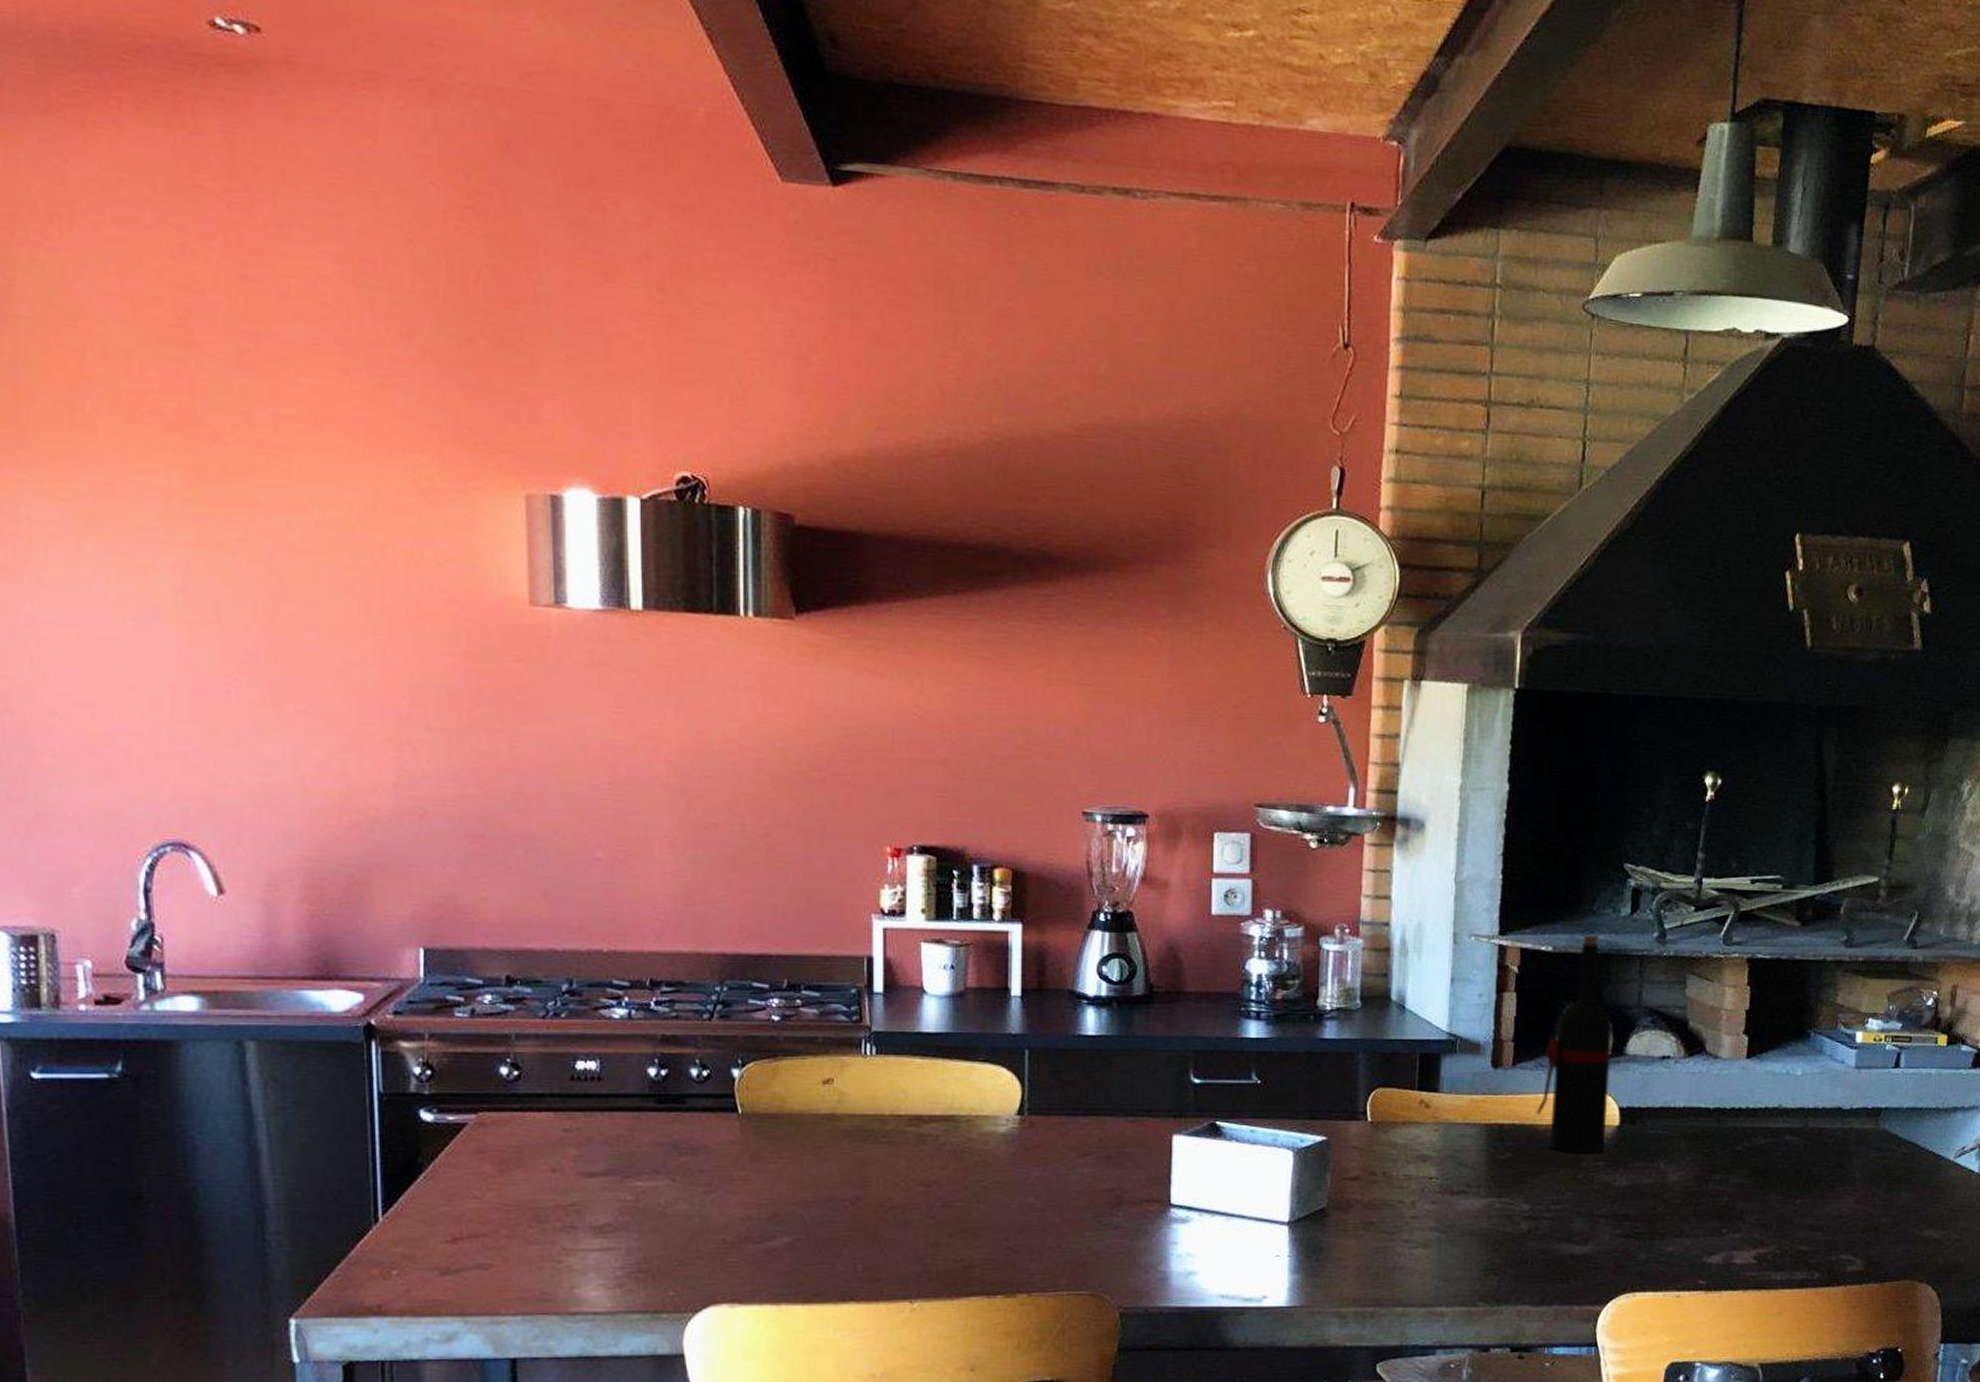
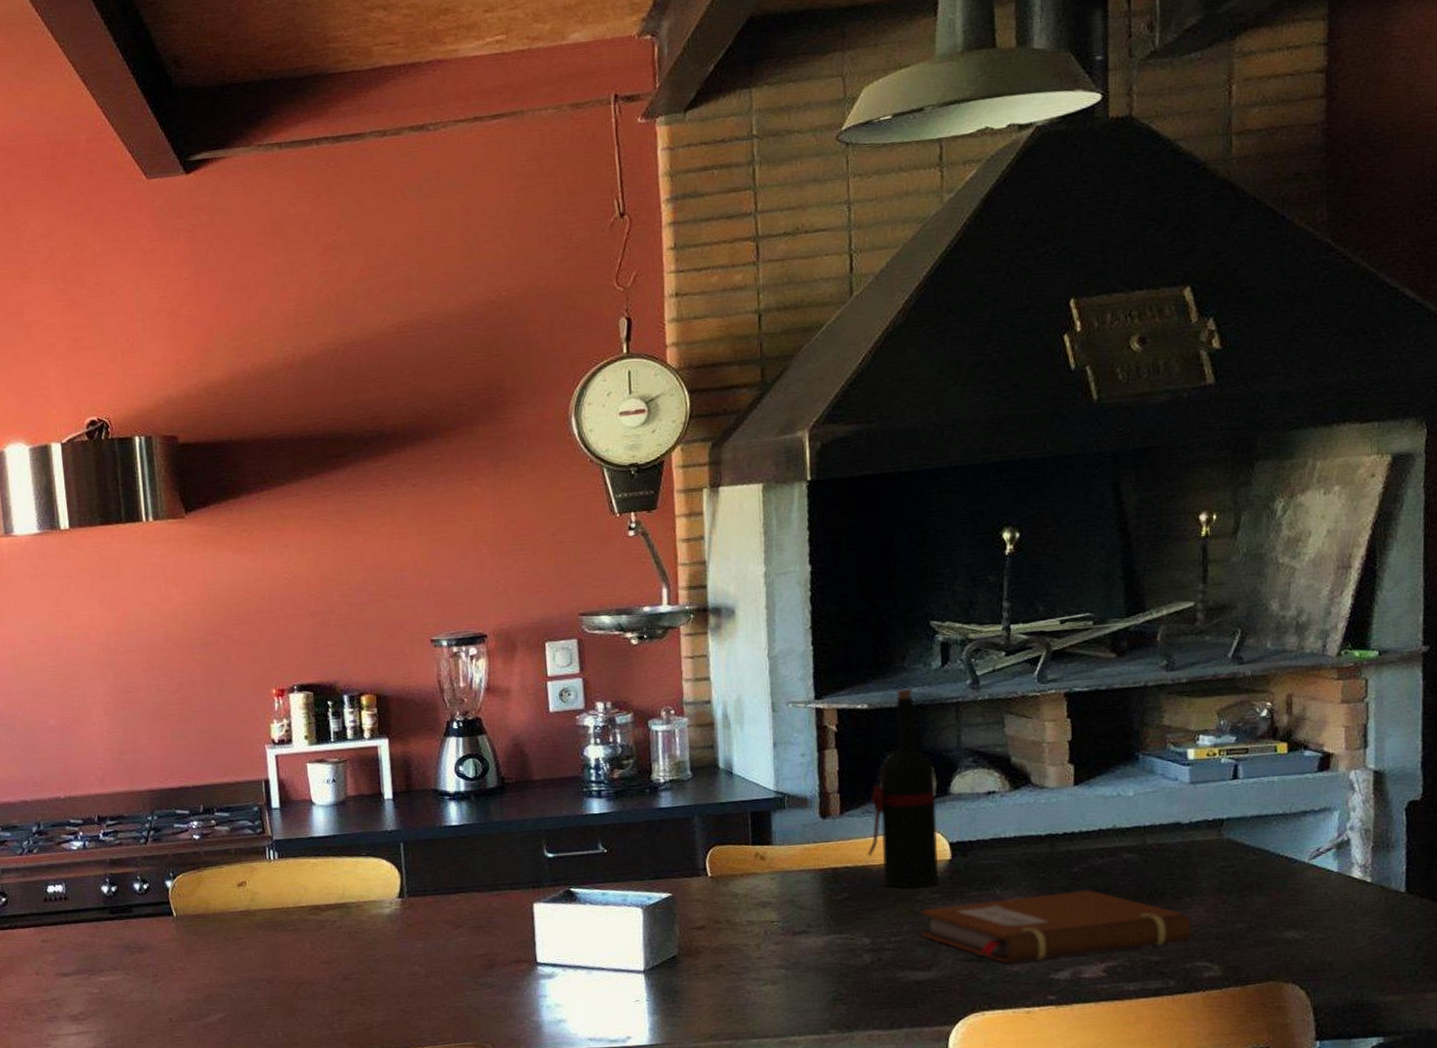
notebook: none [1582,1170,1841,1243] -> present [921,889,1192,963]

